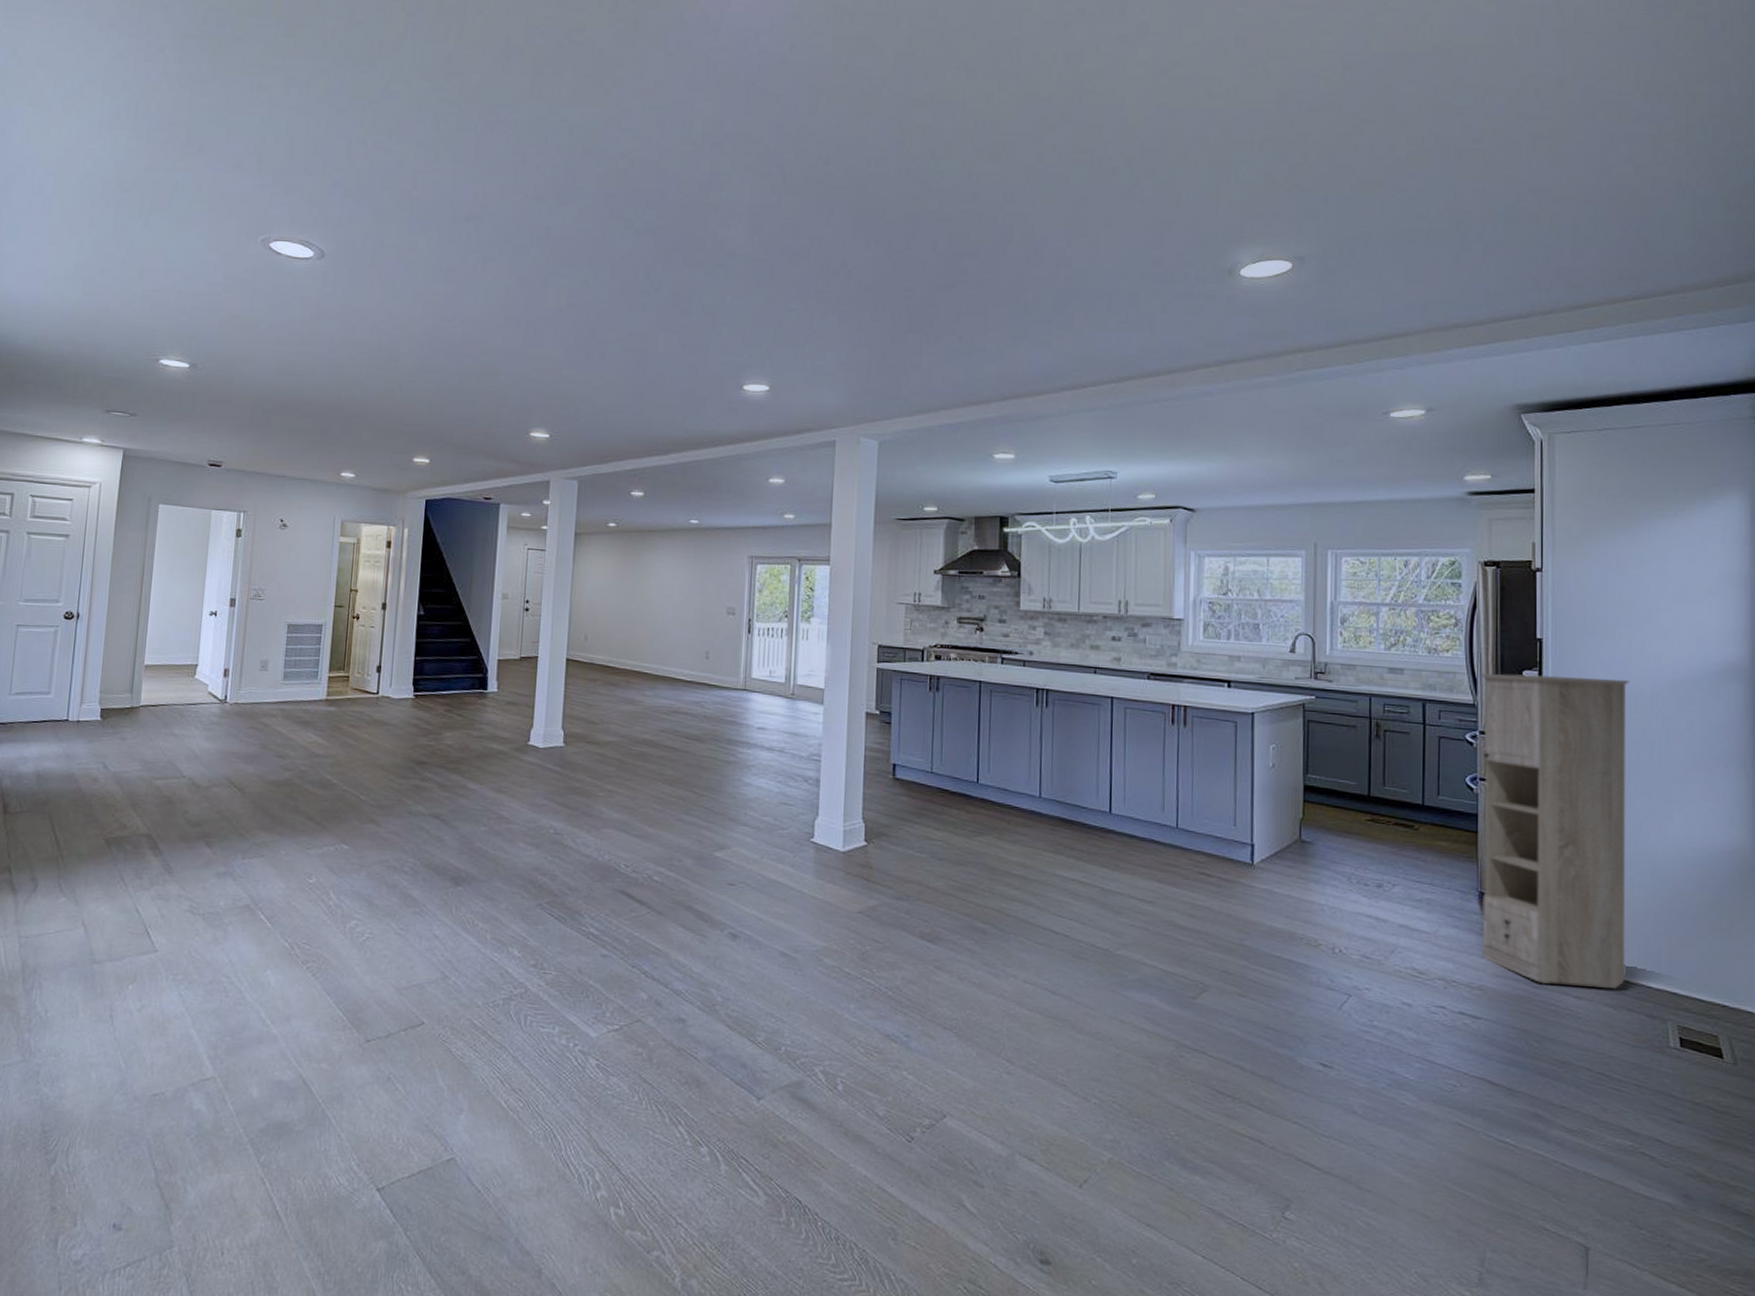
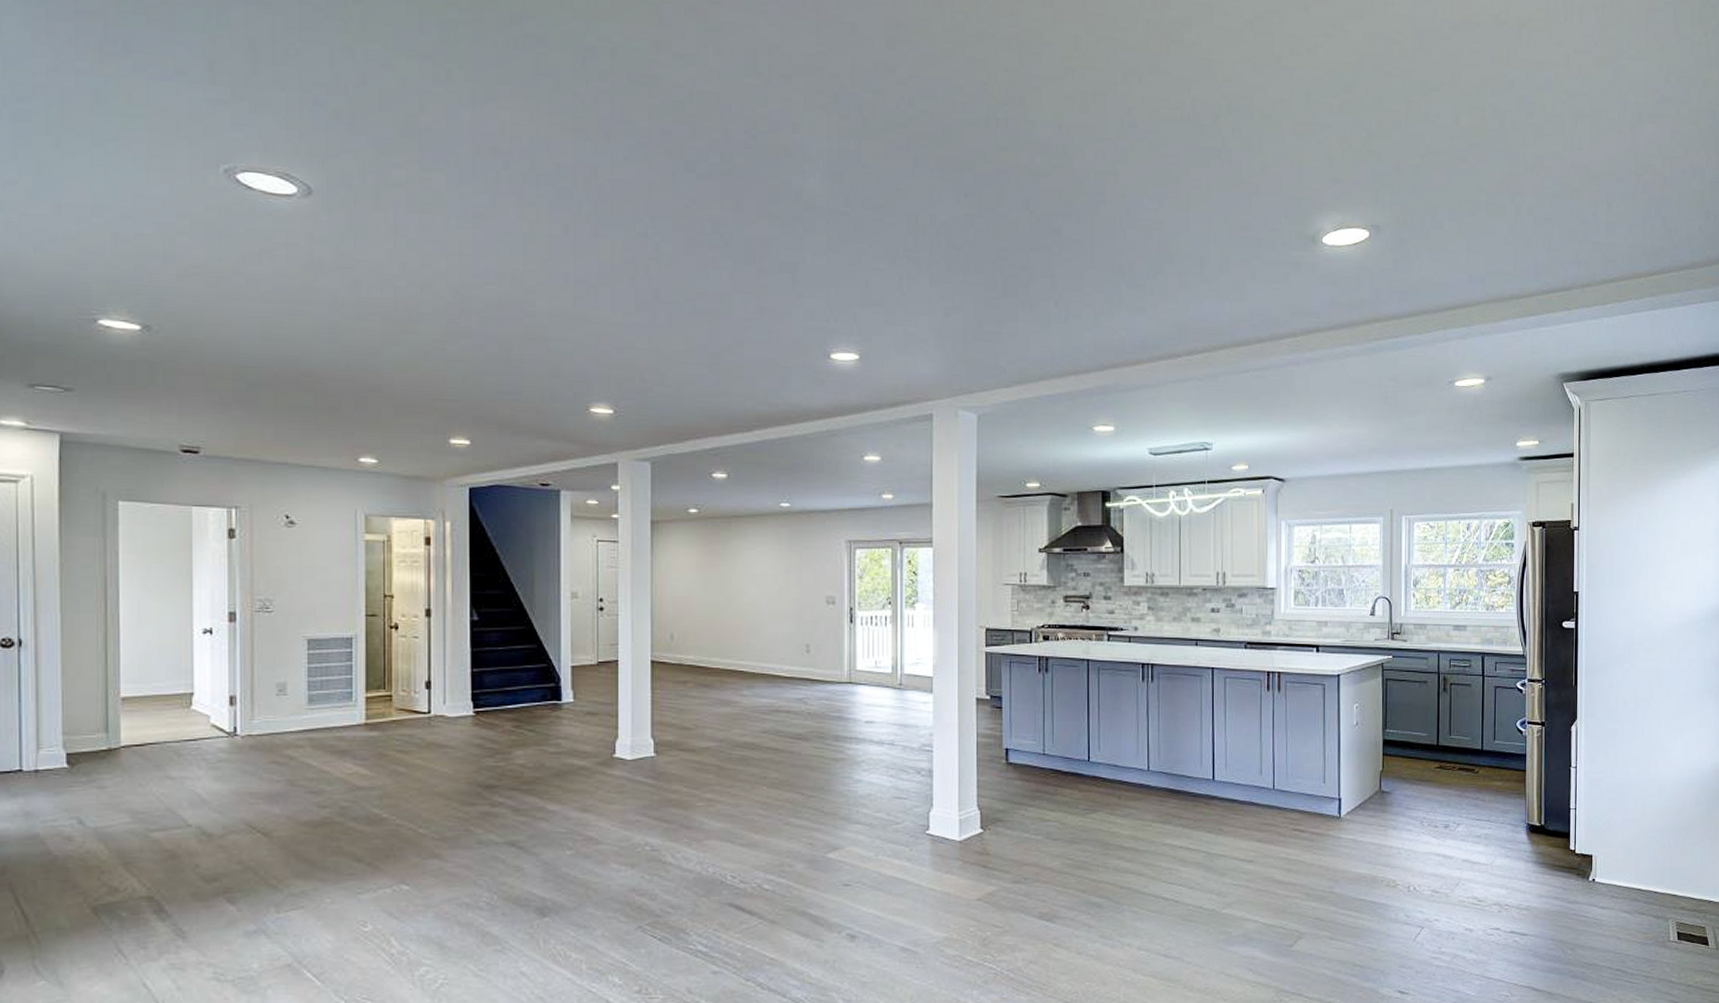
storage cabinet: present [1480,672,1630,989] -> none [1528,624,1646,898]

